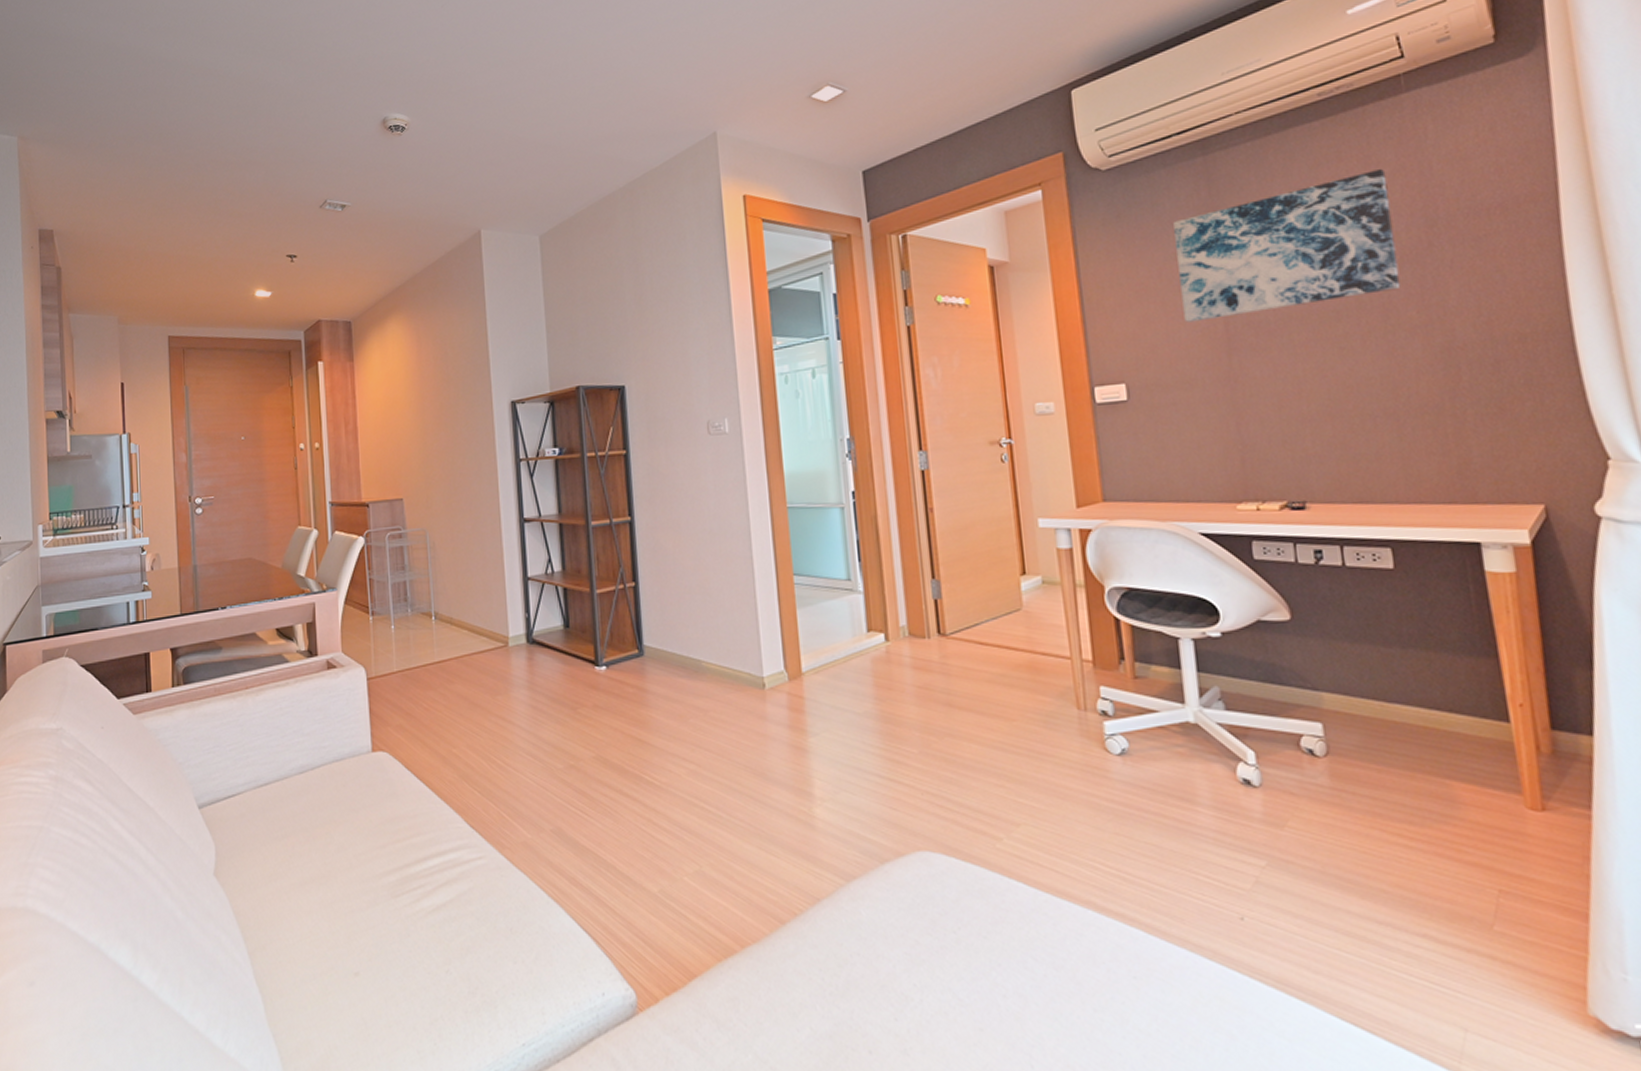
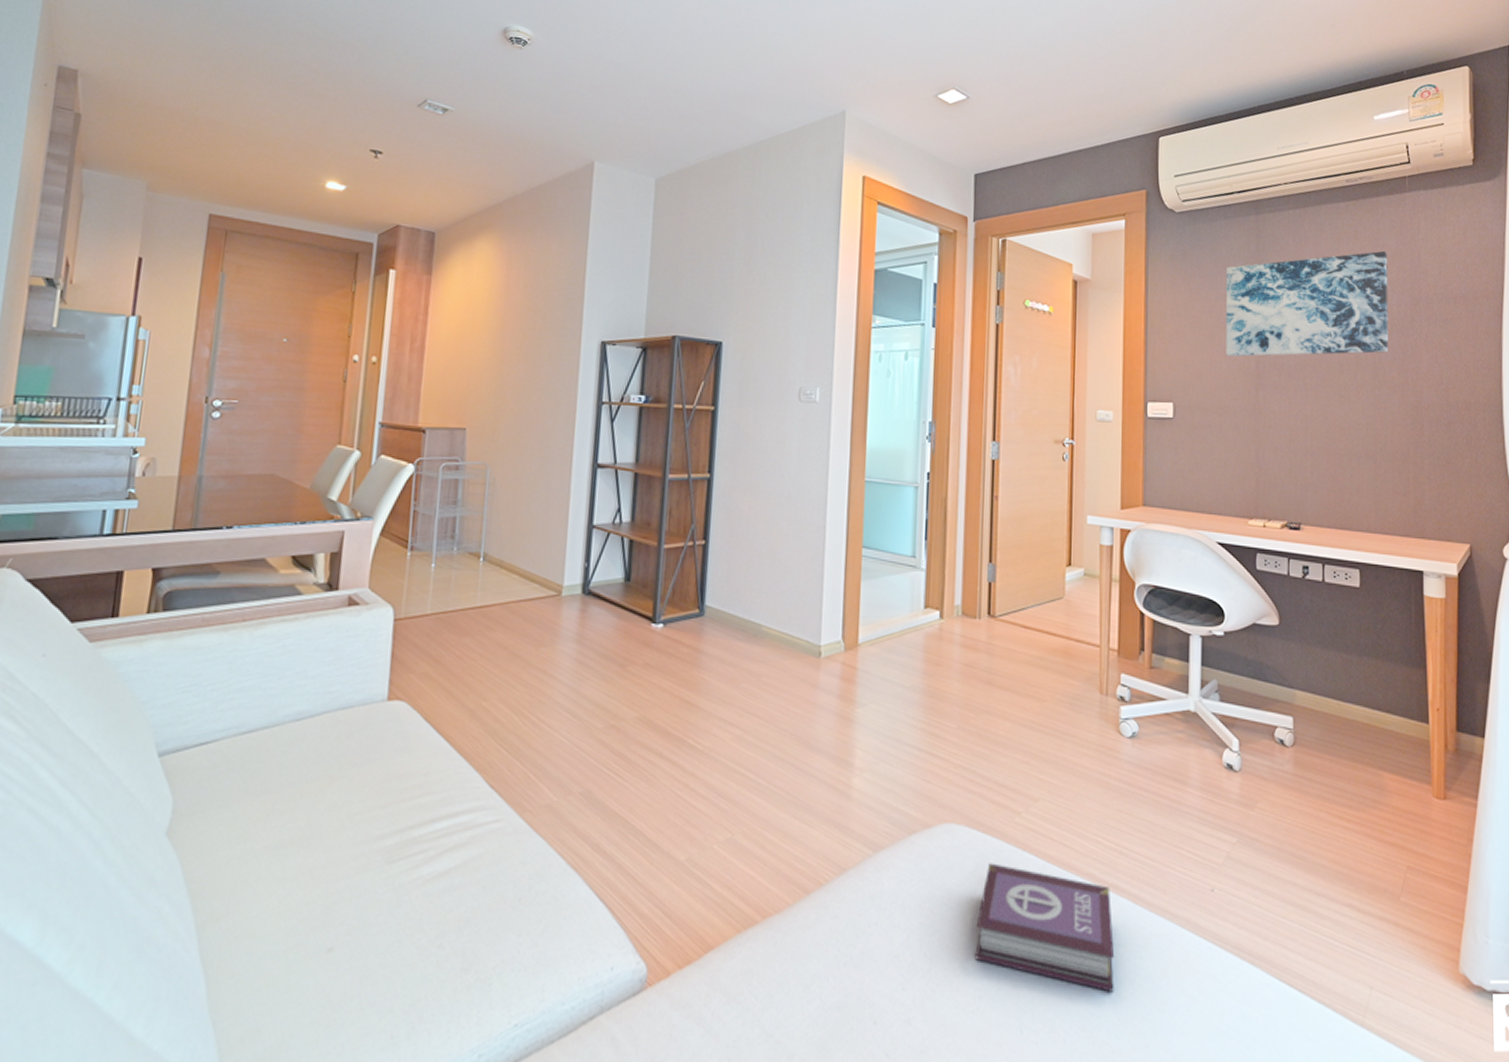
book: none [966,891,1135,1028] -> present [975,863,1115,992]

